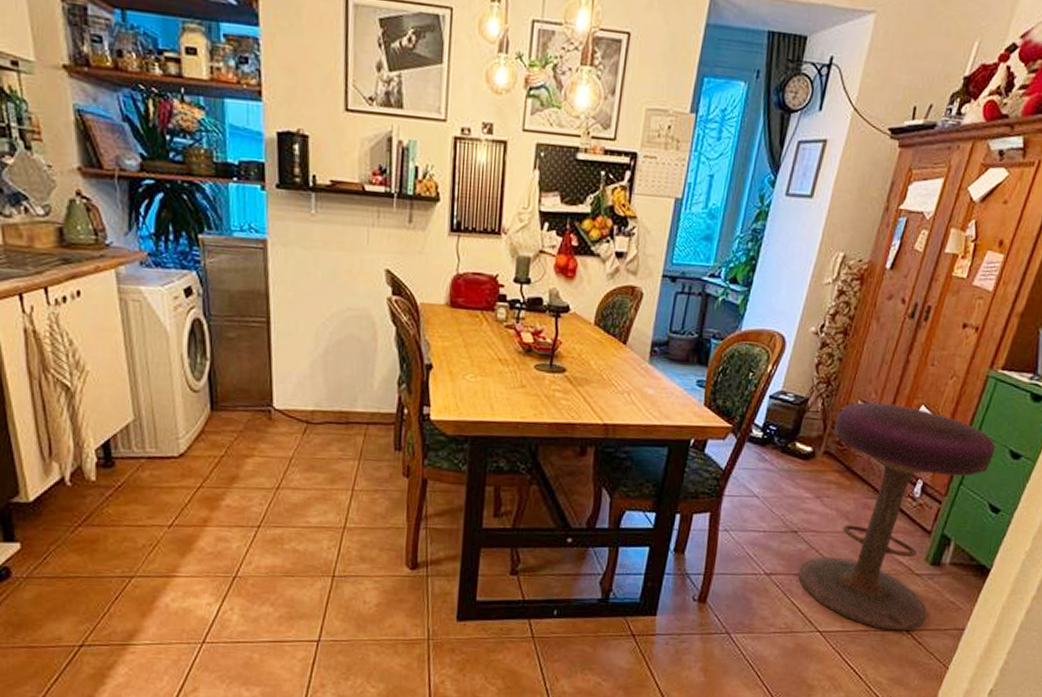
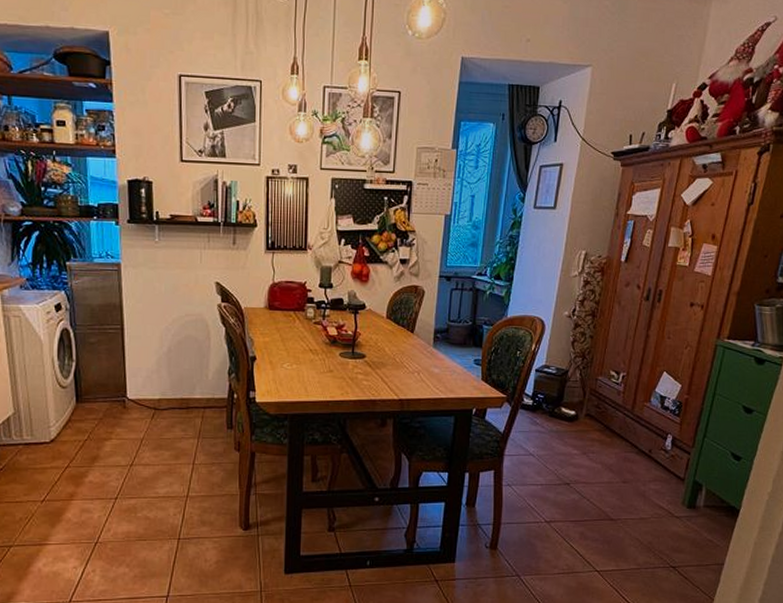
stool: present [797,402,996,631] -> none [573,371,731,568]

